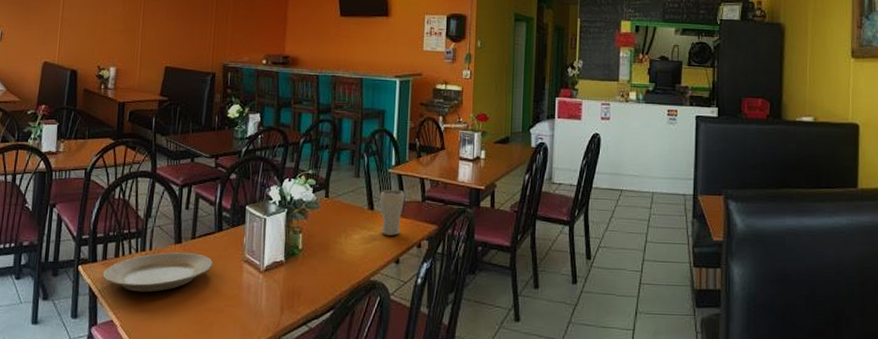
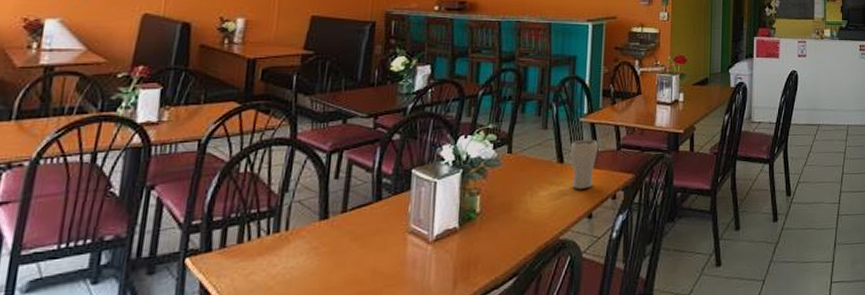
plate: present [102,252,213,292] -> none [219,229,369,283]

